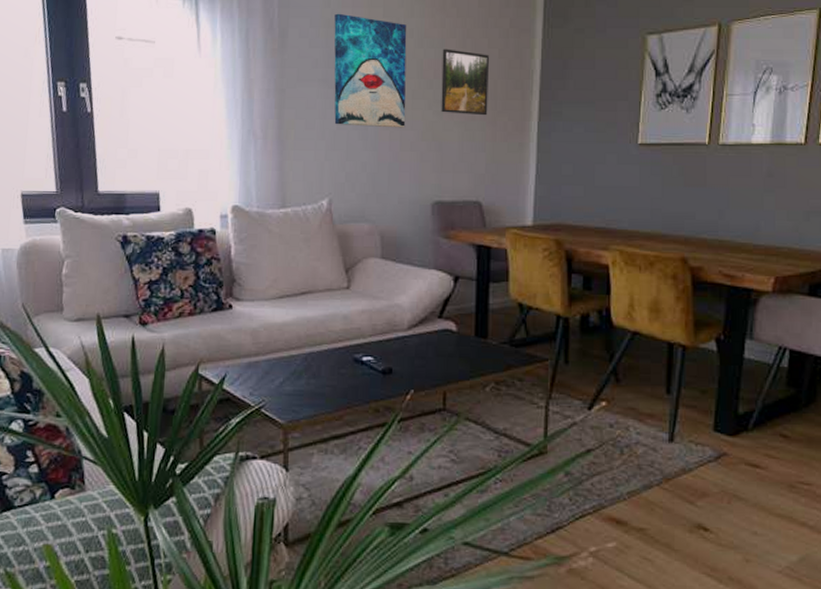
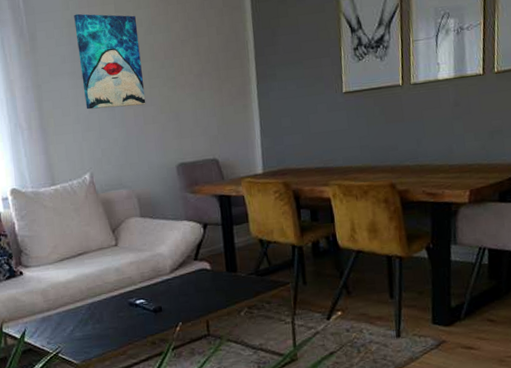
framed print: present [441,49,489,116] -> none [169,32,214,88]

